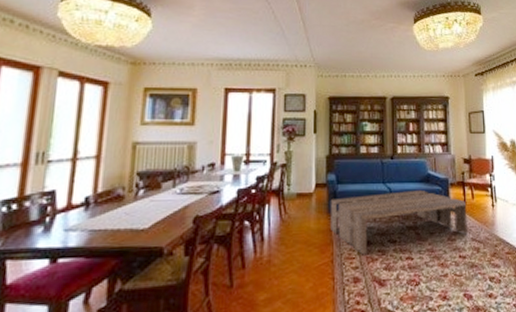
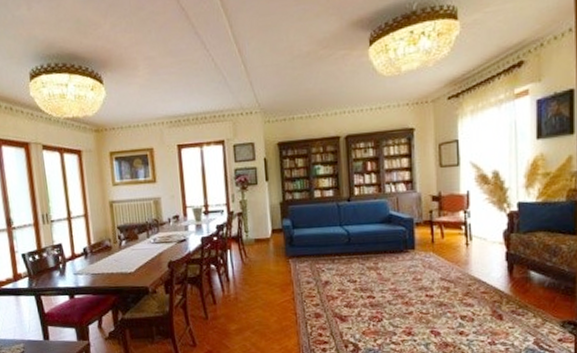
coffee table: present [330,189,468,255] -> none [287,230,436,294]

